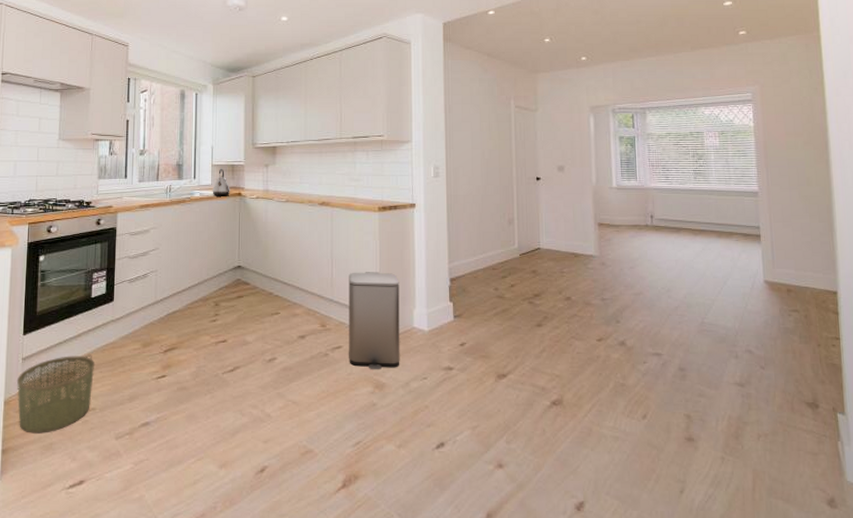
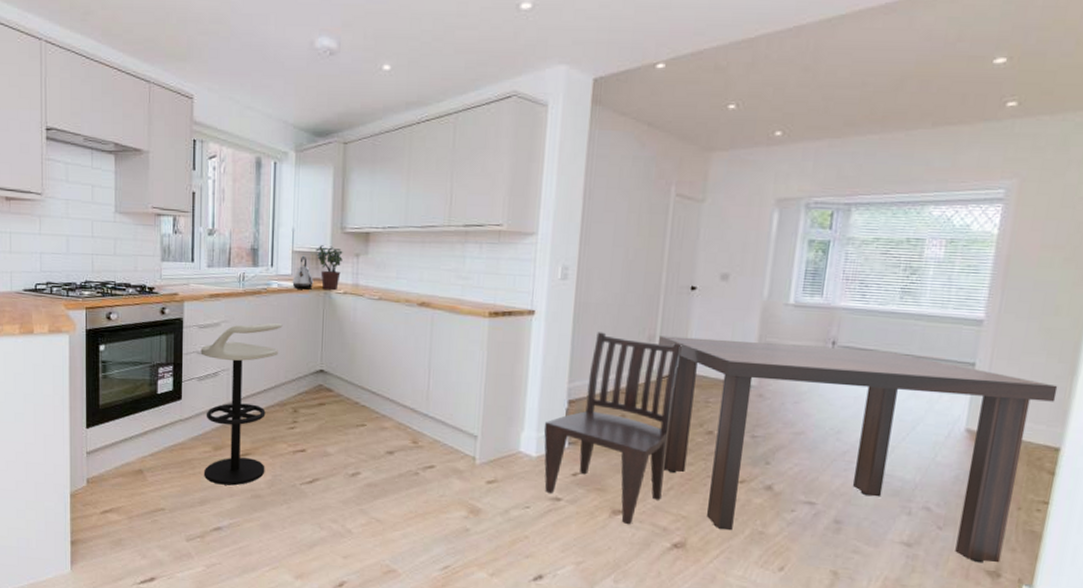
basket: present [16,354,95,434] -> none [82,453,164,529]
bar stool: none [131,226,205,380] -> present [200,322,283,486]
potted plant: none [231,159,254,196] -> present [315,245,343,291]
pedal bin: present [349,272,400,370] -> none [442,385,507,495]
dining chair: none [432,219,536,387] -> present [543,332,682,525]
dining table: none [516,219,824,396] -> present [657,336,1058,563]

